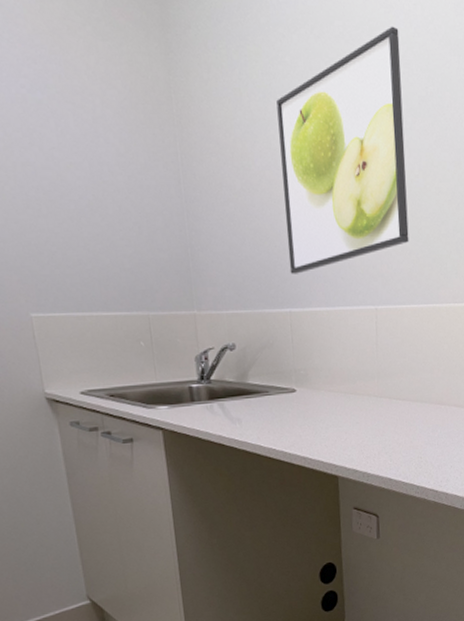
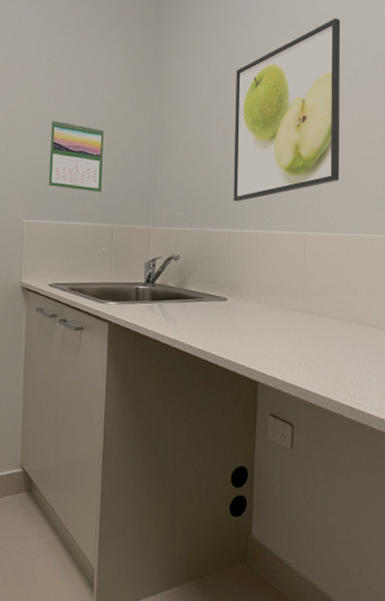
calendar: none [42,174,128,272] -> present [48,119,104,192]

